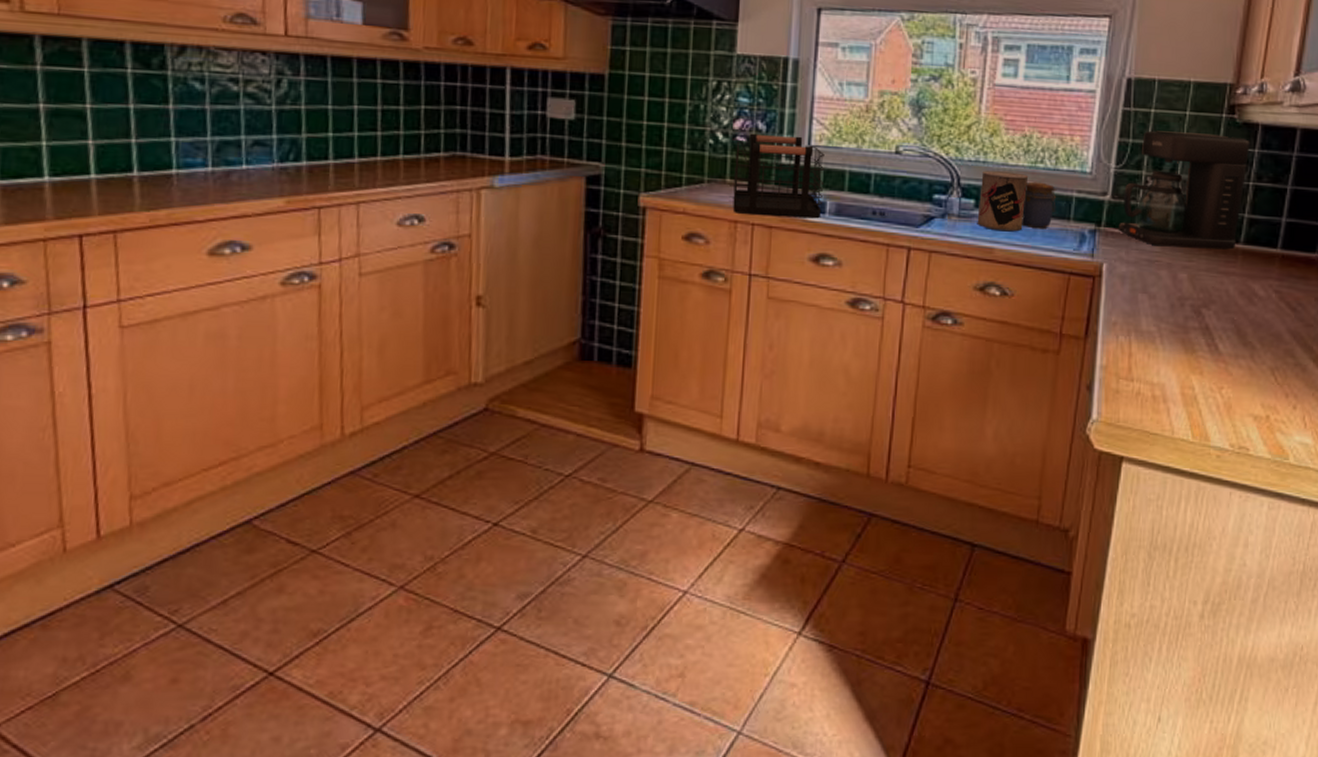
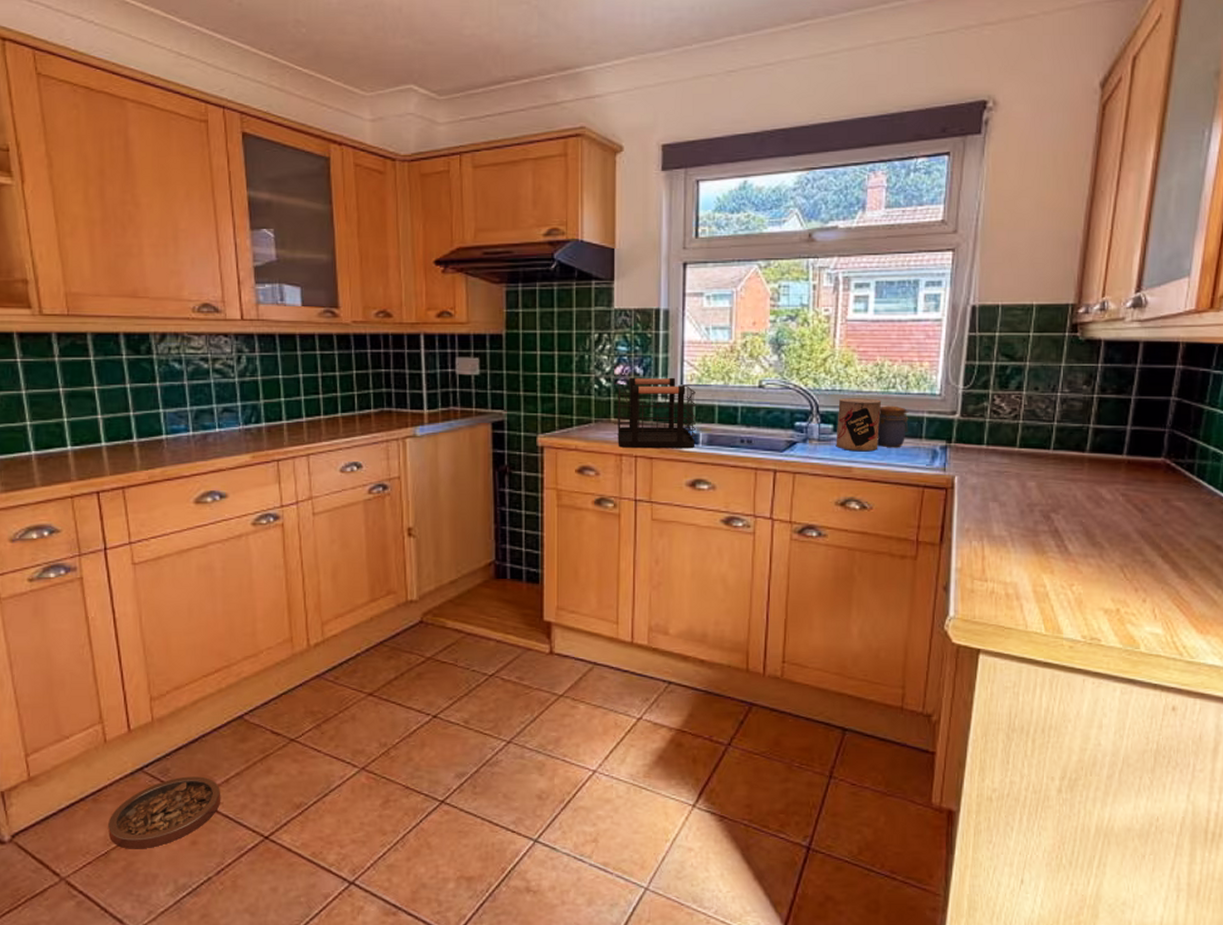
pet bowl: none [59,596,216,690] -> present [108,776,221,849]
coffee maker: present [1118,130,1250,250] -> none [968,352,1093,458]

